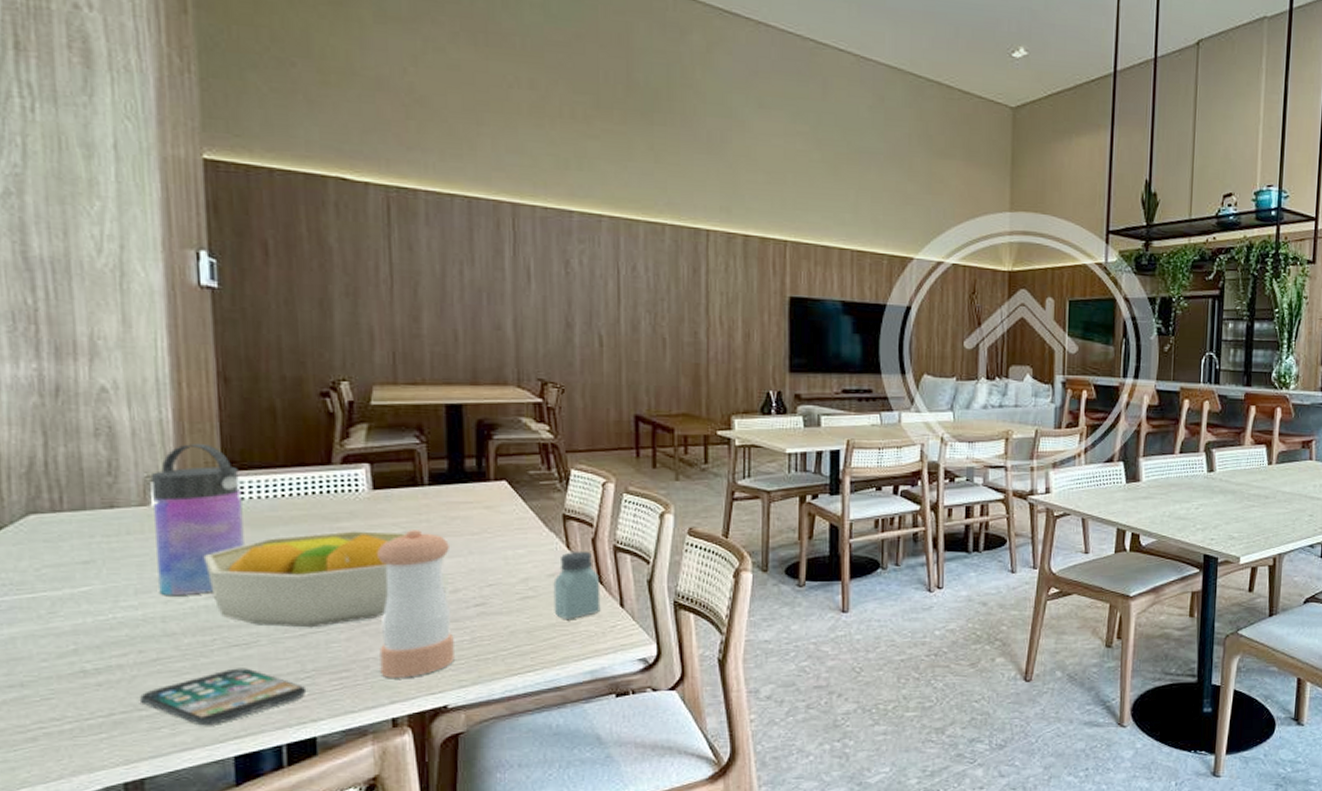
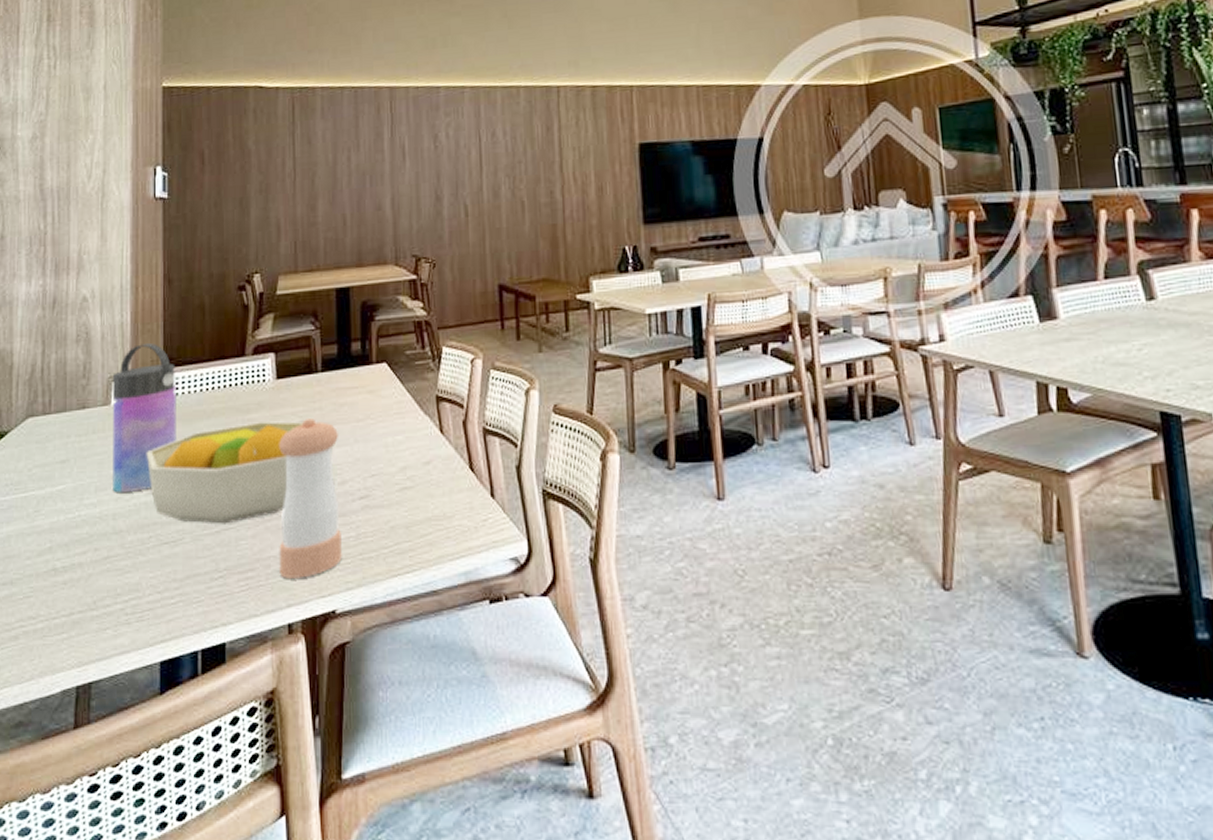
smartphone: present [140,668,307,726] -> none [93,567,219,628]
saltshaker: present [553,551,601,619] -> none [429,434,473,512]

